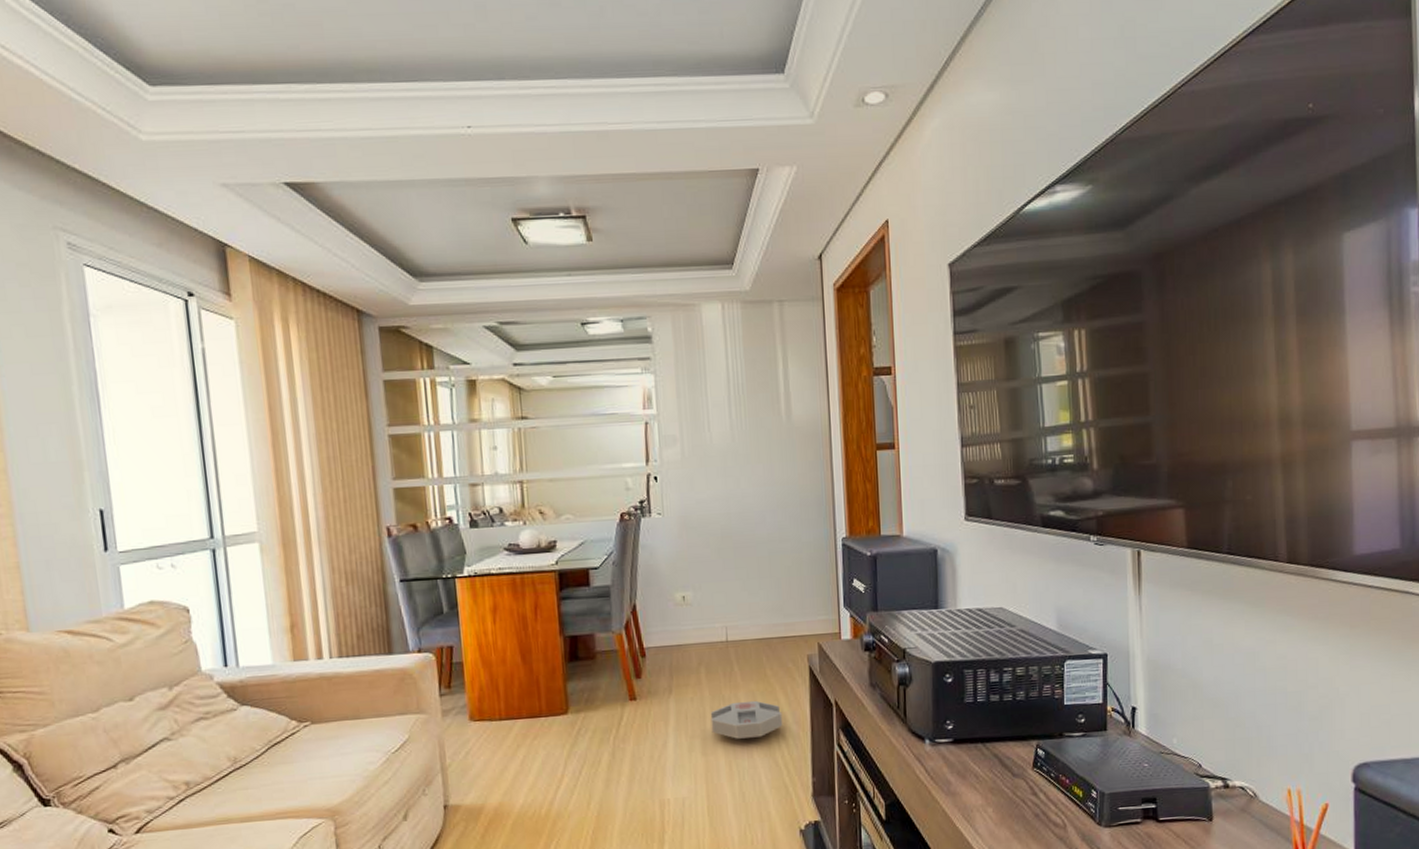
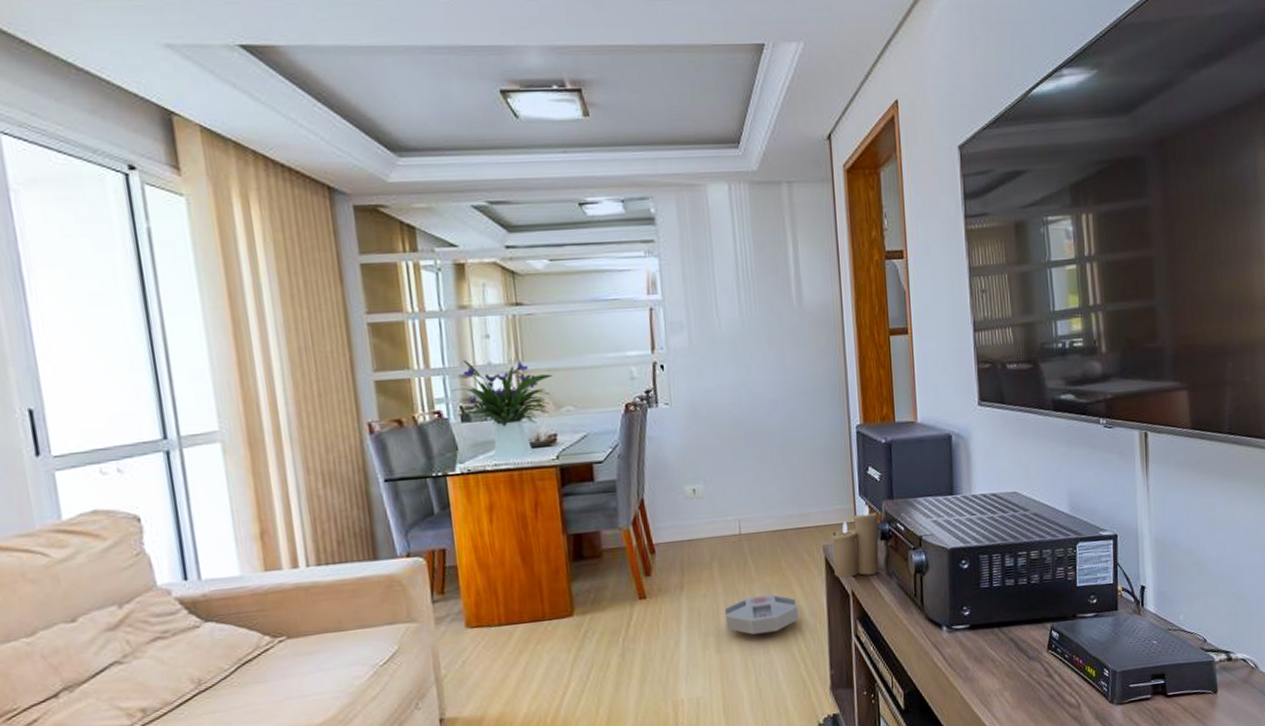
flower arrangement: none [462,469,554,565] -> present [452,359,553,461]
candle: none [816,616,863,687] -> present [832,504,879,578]

